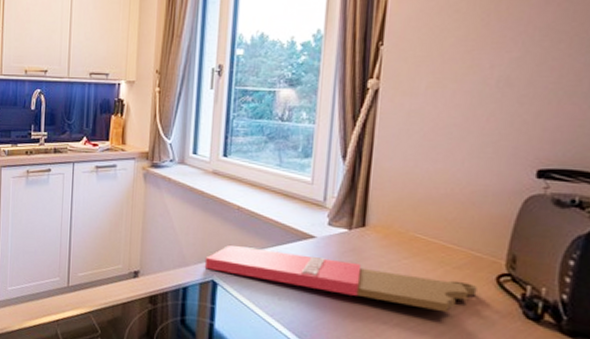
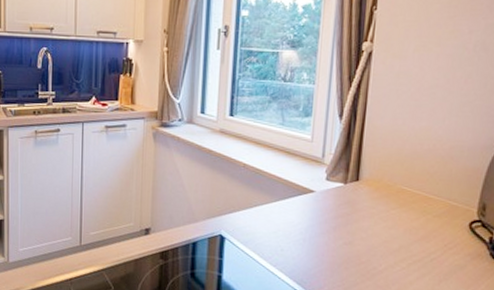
cutting board: present [204,245,478,313] -> none [212,201,454,257]

